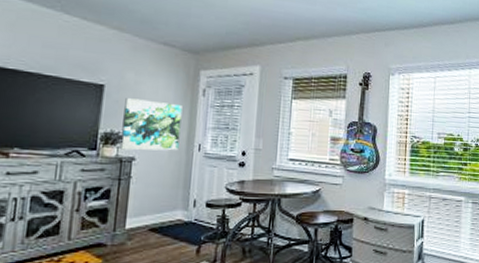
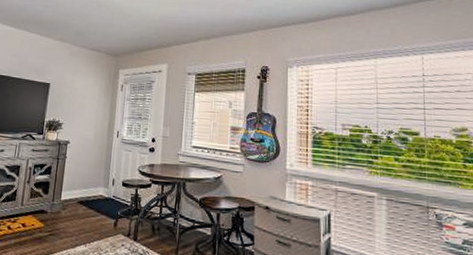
wall art: present [120,98,183,151] -> none [59,93,105,137]

